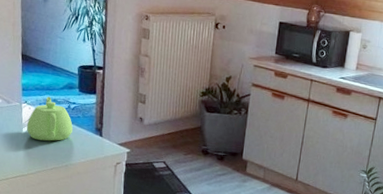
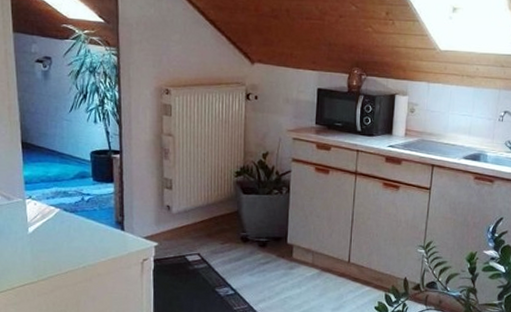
teapot: present [26,97,73,141] -> none [32,189,88,241]

